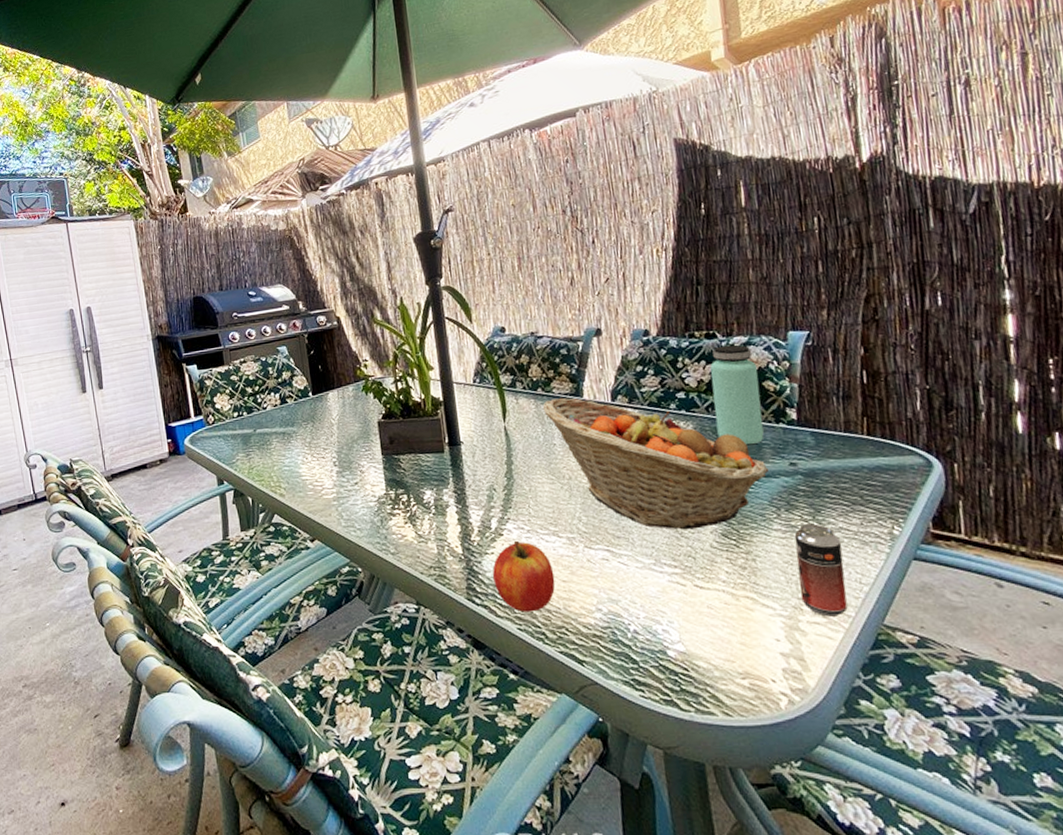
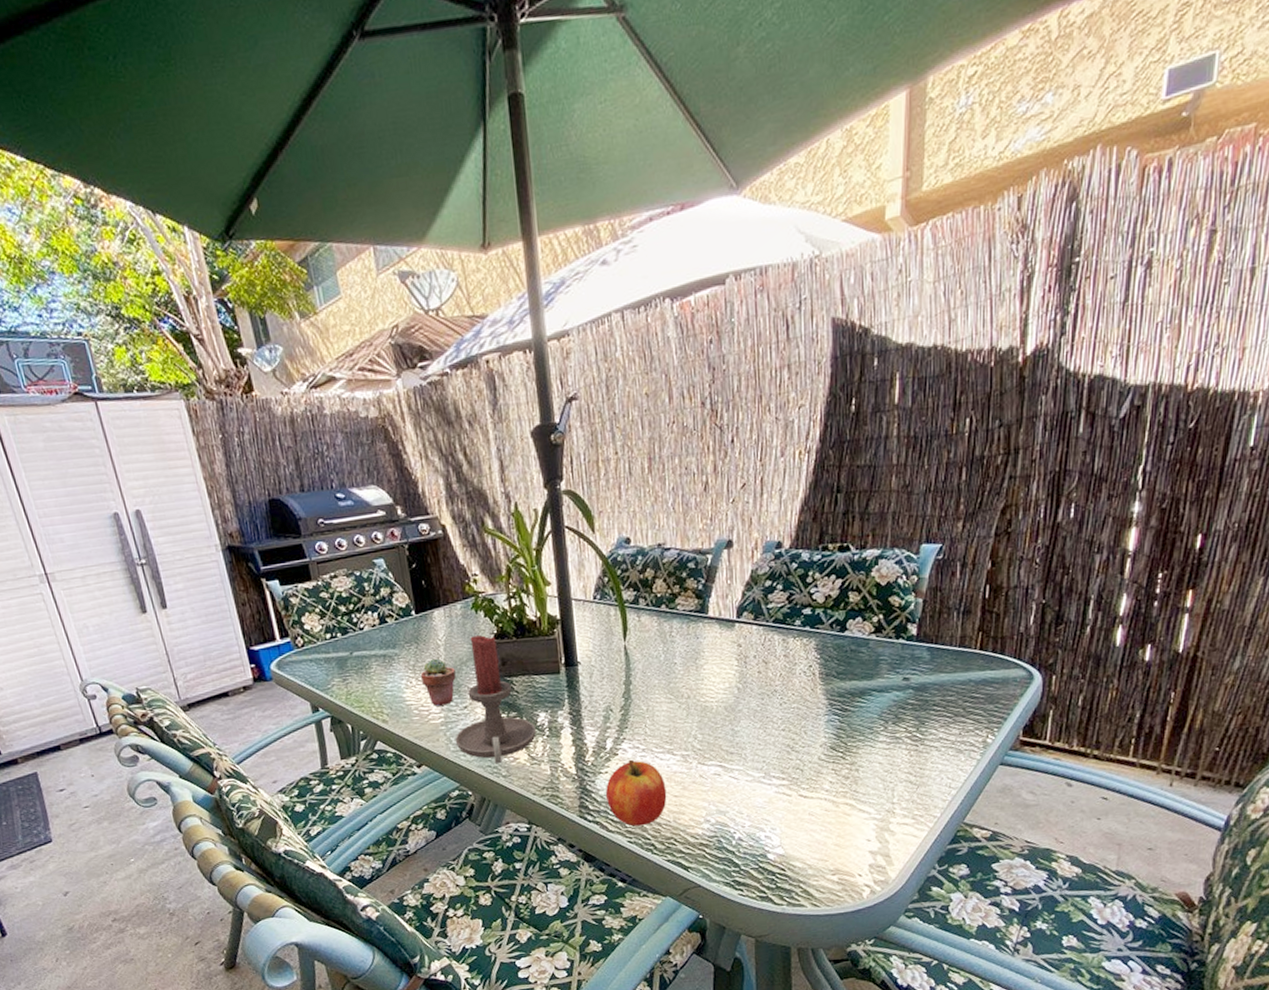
potted succulent: none [315,436,348,482] -> present [420,658,456,706]
candle holder: none [346,415,423,540] -> present [455,635,536,763]
fruit basket: present [542,398,769,530] -> none [665,615,883,744]
bottle: present [710,345,764,445] -> none [838,558,886,661]
beverage can: present [794,523,848,617] -> none [895,735,939,818]

